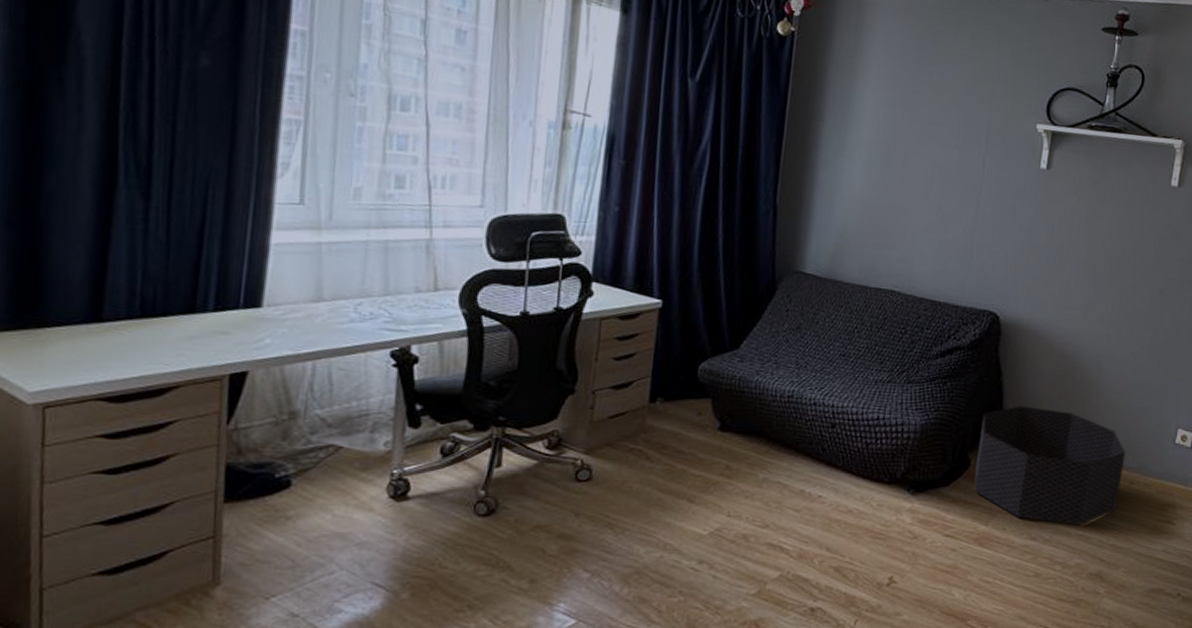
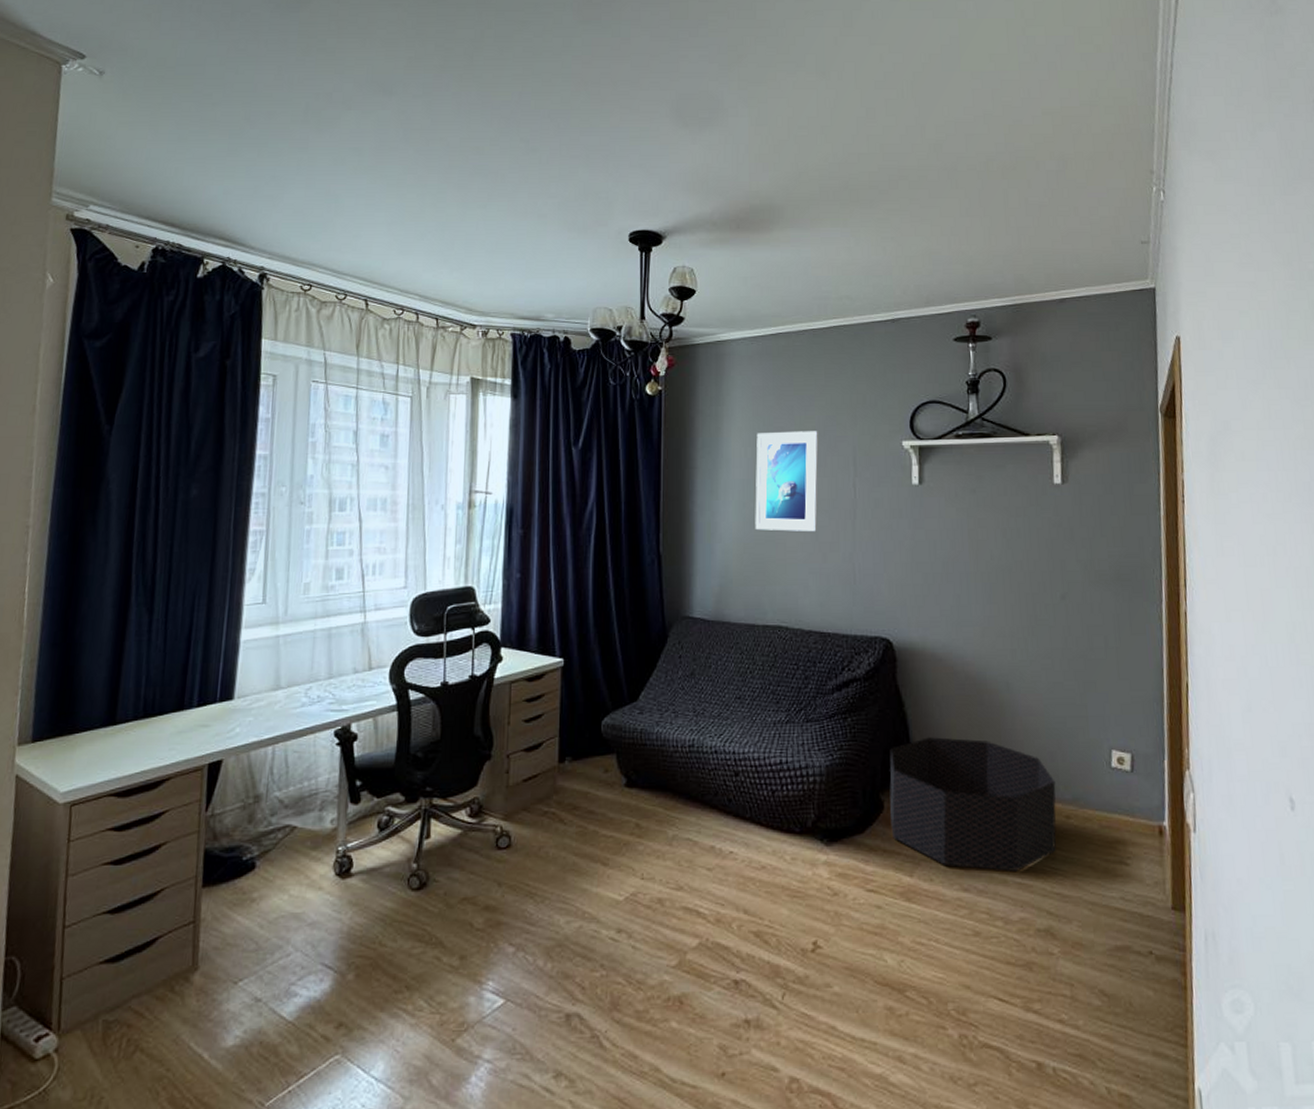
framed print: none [879,94,955,203] -> present [755,431,819,532]

